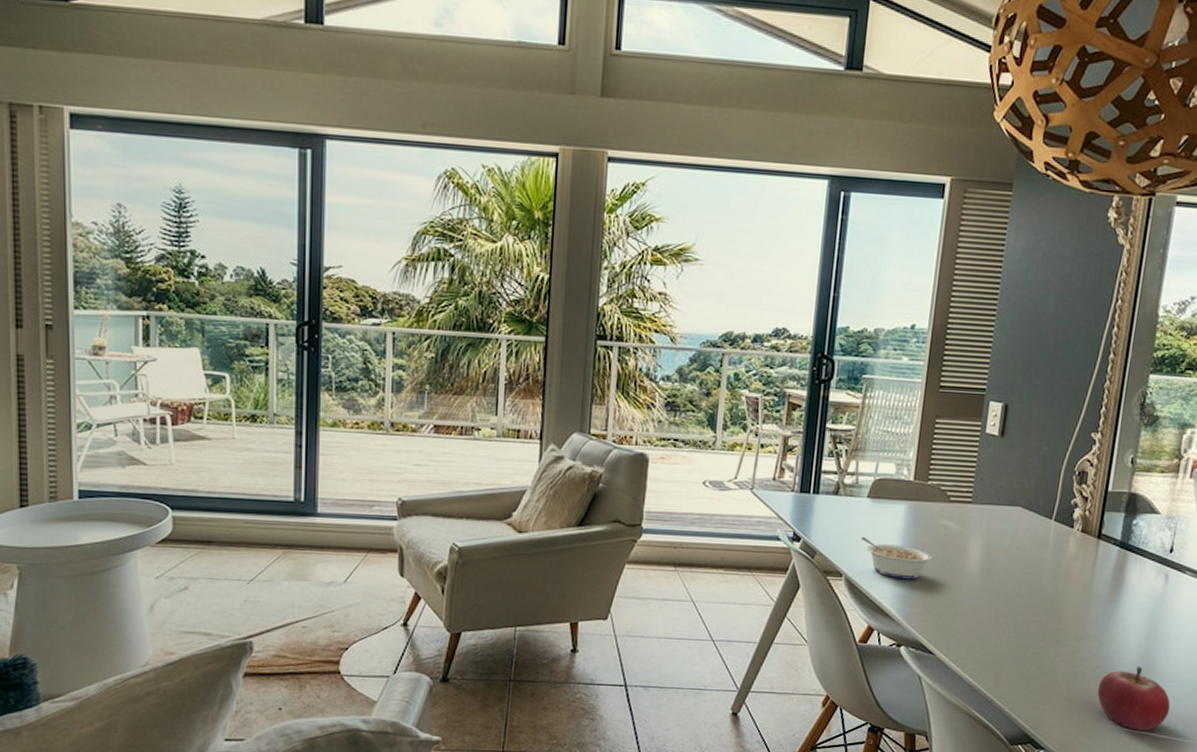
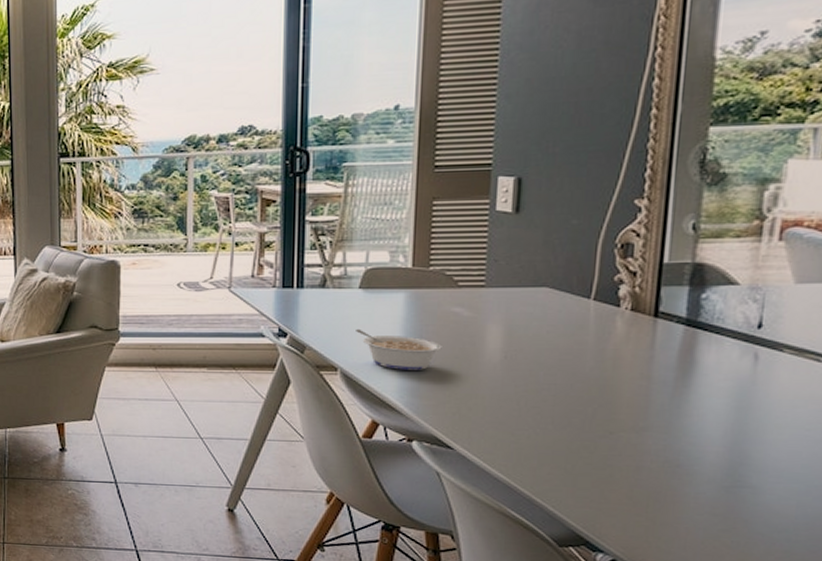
fruit: present [1097,666,1171,731] -> none [670,459,775,534]

